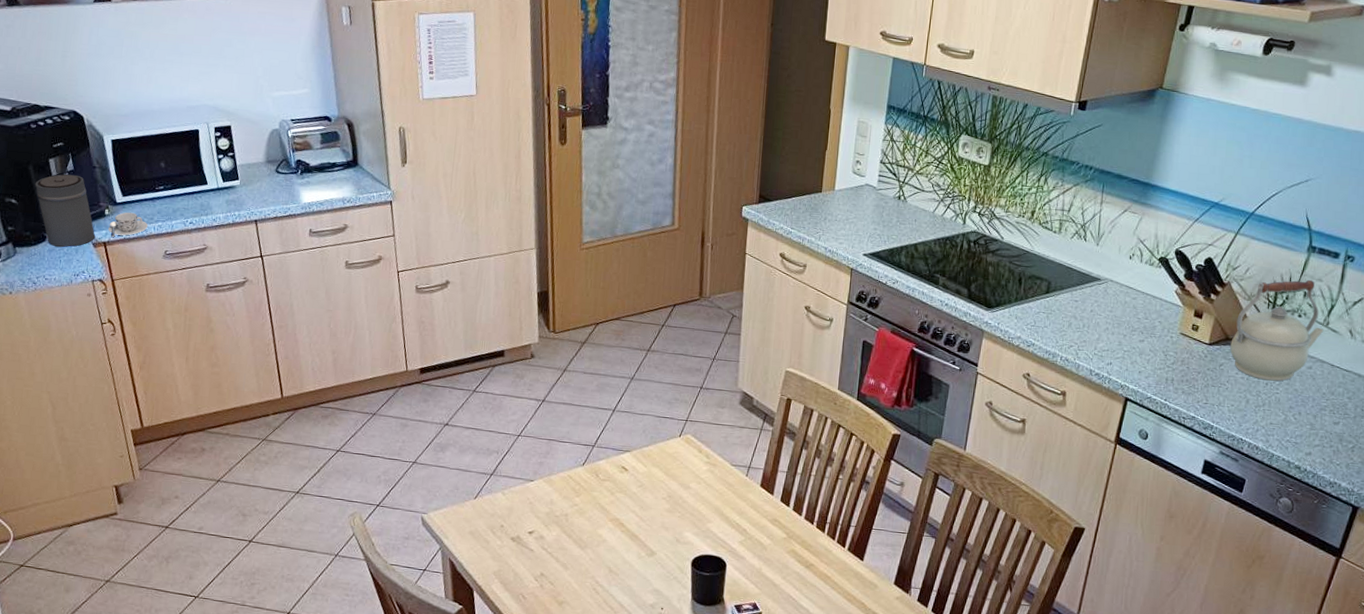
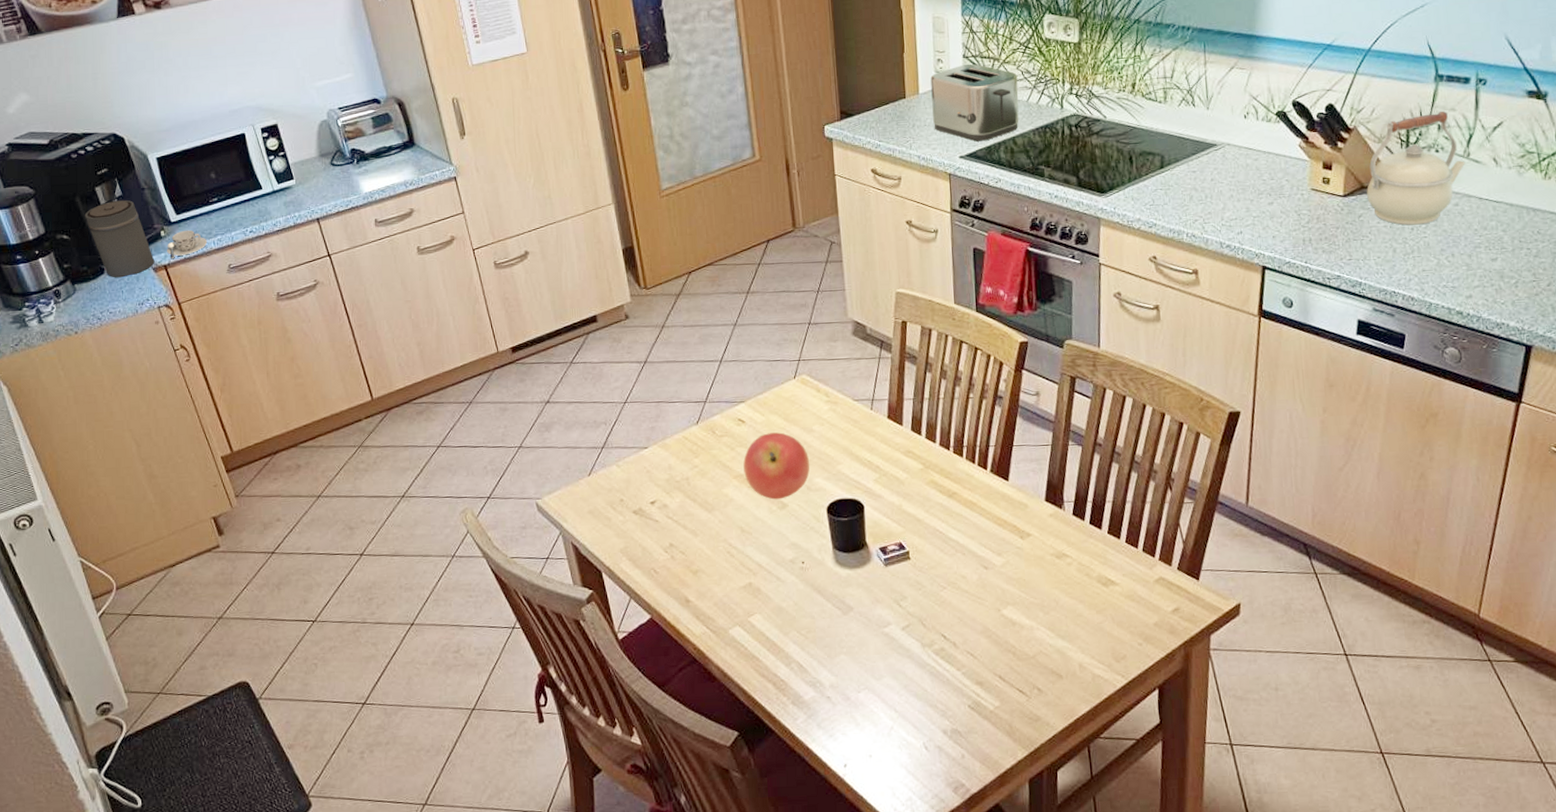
fruit: none [620,483,683,547] -> present [743,432,810,500]
toaster: none [844,169,928,243] -> present [930,64,1019,142]

